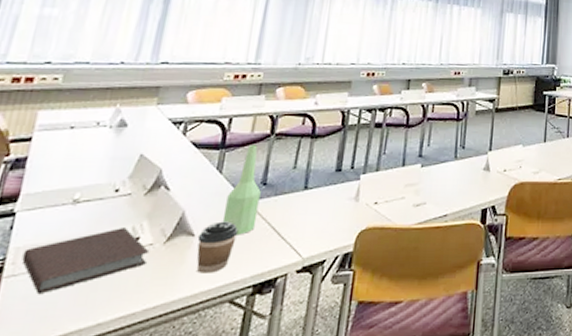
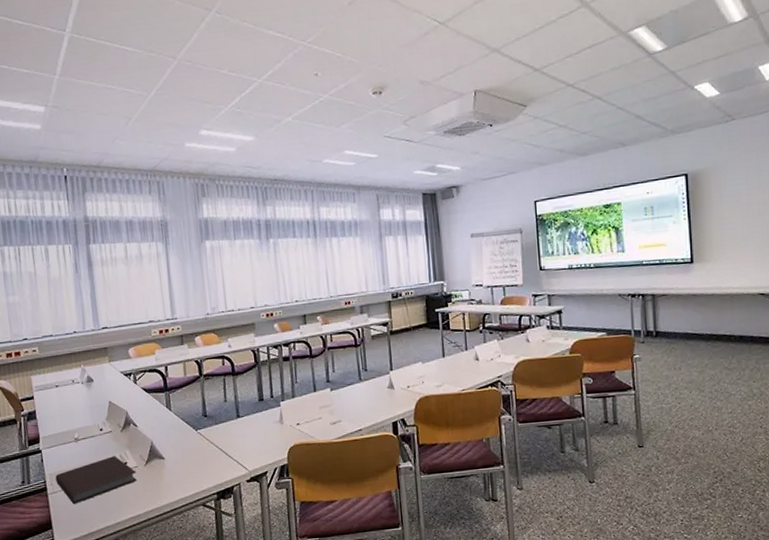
coffee cup: present [196,221,239,274] -> none [167,446,196,486]
bottle: present [222,145,261,235] -> none [180,386,207,457]

